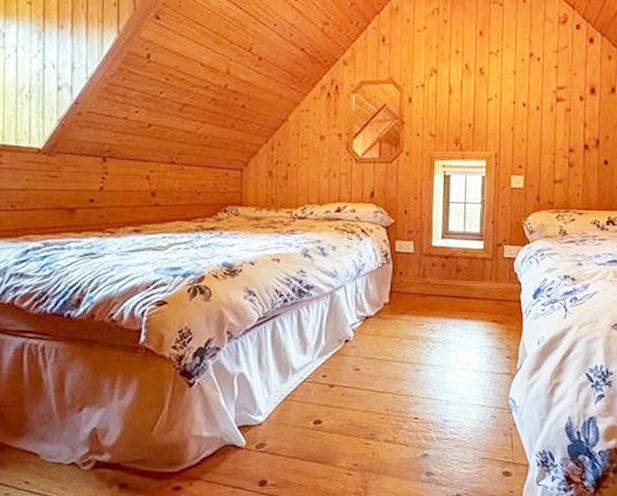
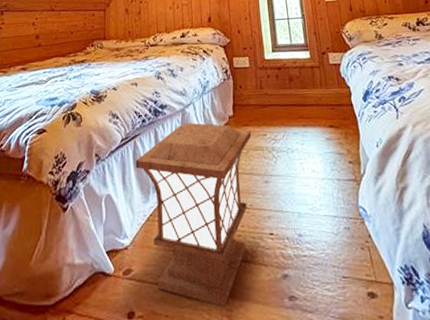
lantern: none [273,306,407,479] -> present [135,122,252,307]

